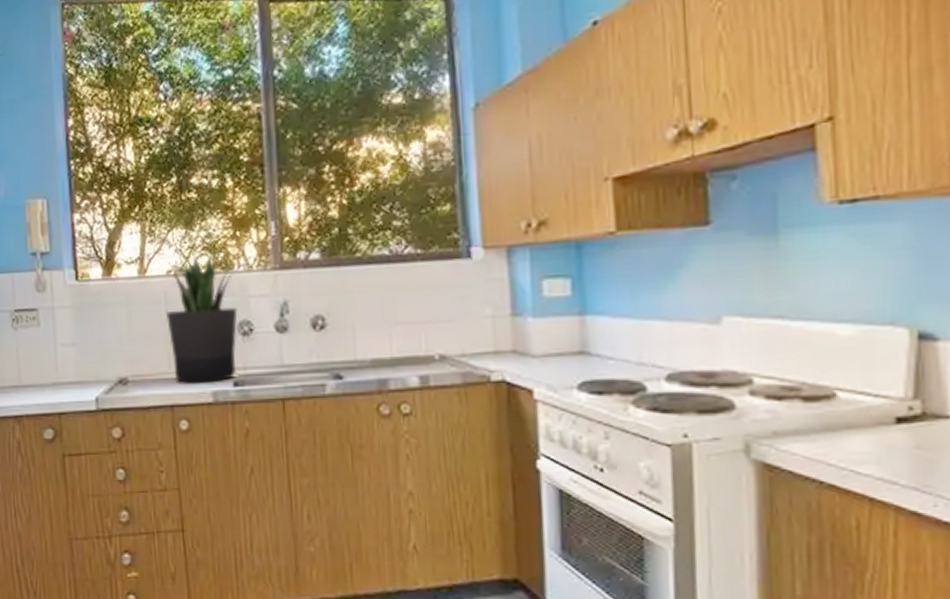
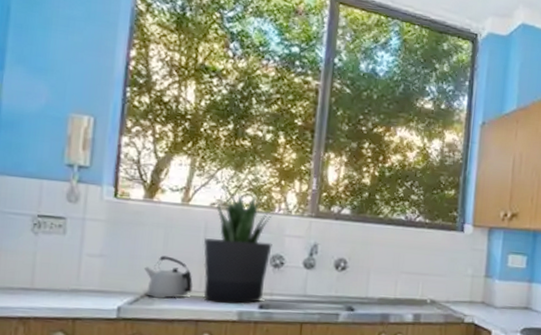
kettle: none [114,336,162,384] -> present [144,255,193,299]

